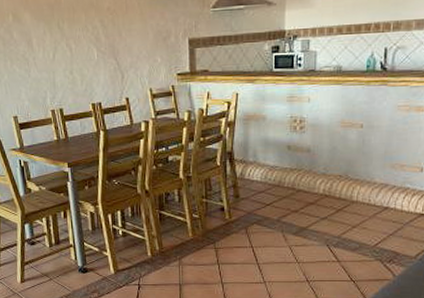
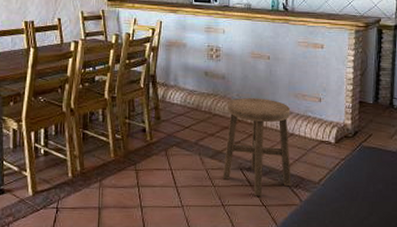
stool: none [307,171,386,272] -> present [222,98,291,196]

